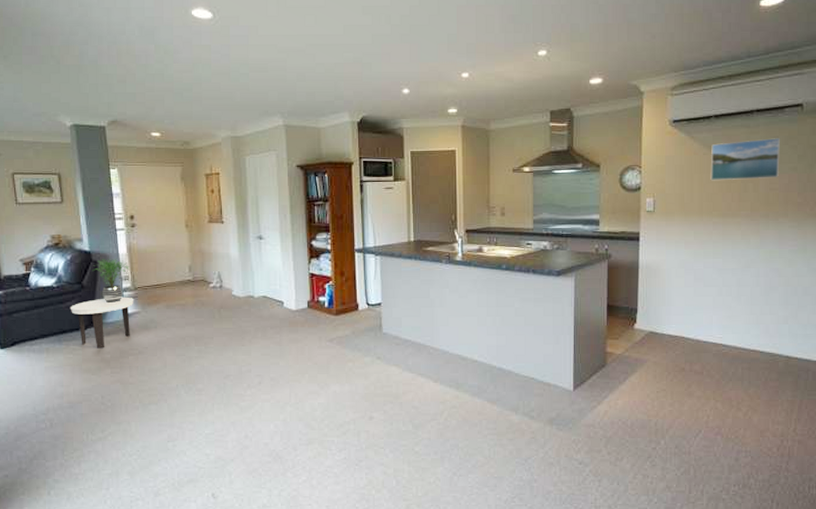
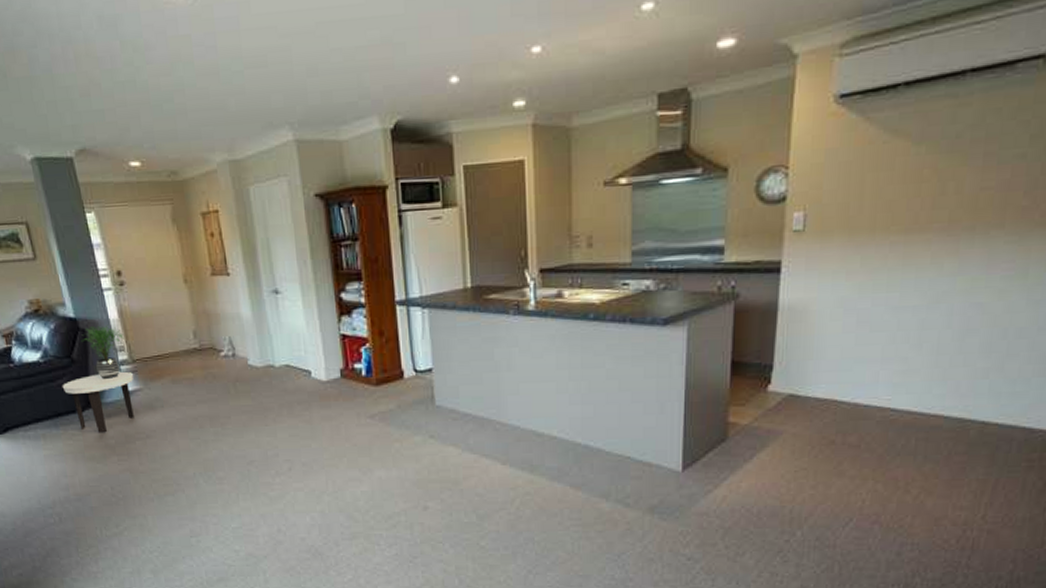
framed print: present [710,138,780,181] -> none [890,110,1004,182]

